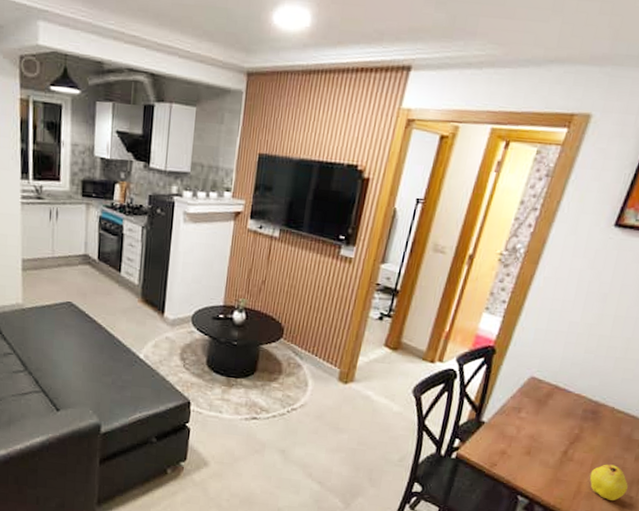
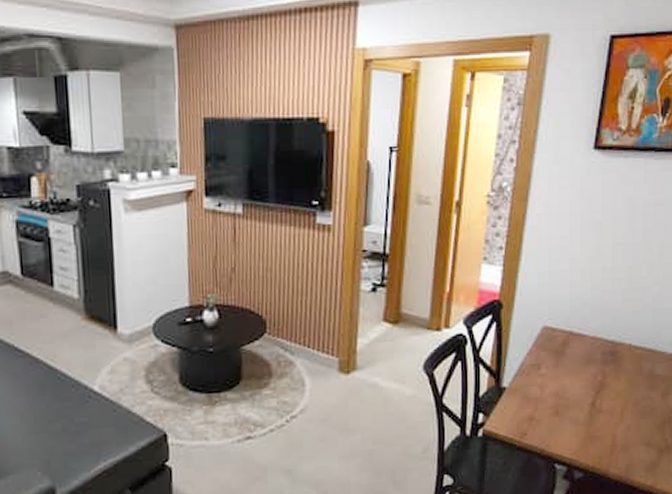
fruit: present [589,464,628,501] -> none [622,407,661,448]

